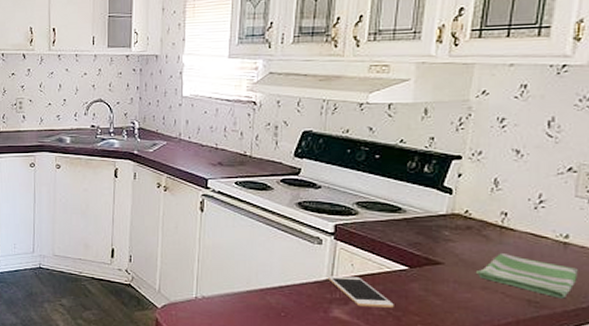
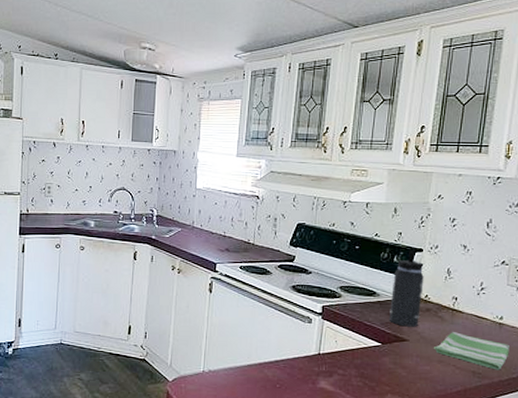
cell phone: present [327,276,394,308] -> none [315,351,369,379]
thermos bottle: none [417,158,463,248] -> present [388,250,424,327]

